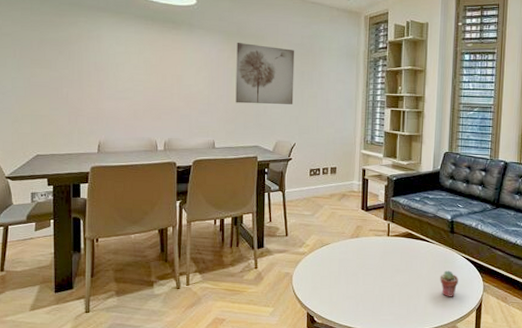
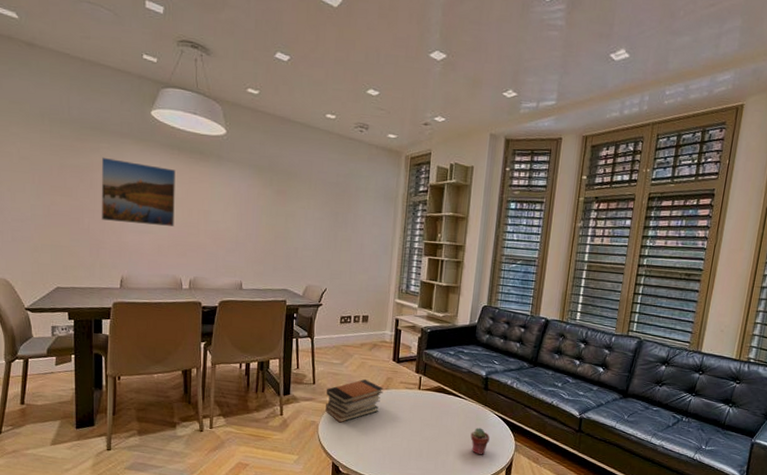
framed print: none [79,30,150,92] -> present [101,157,176,226]
wall art: present [235,43,295,105] -> none [265,178,330,247]
book stack: none [299,229,354,273] -> present [325,379,384,423]

